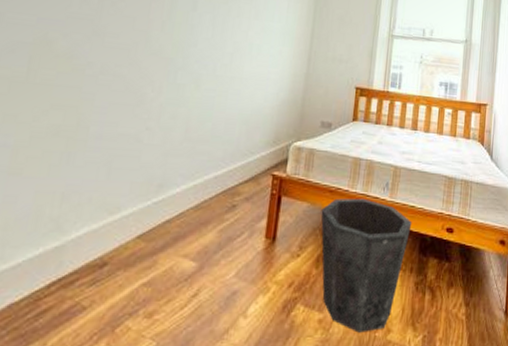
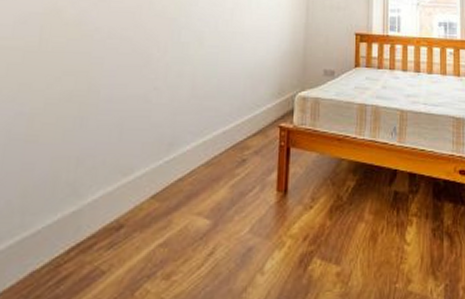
waste bin: present [321,198,412,333] -> none [330,144,423,285]

